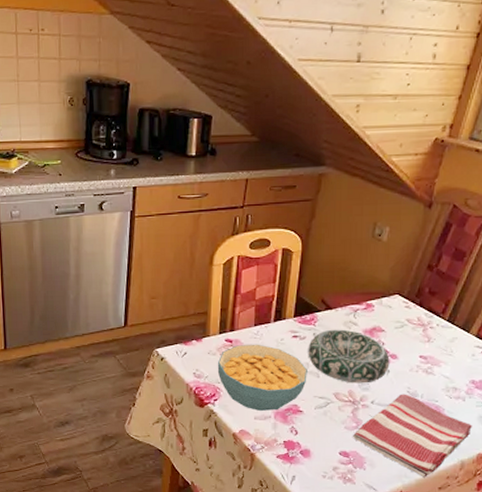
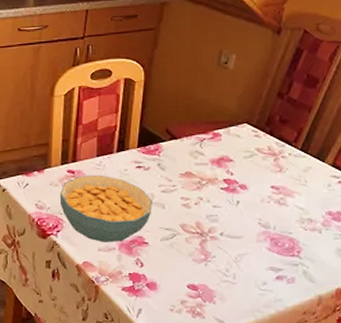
decorative bowl: present [308,329,390,384] -> none [152,159,239,215]
dish towel: present [353,394,472,477] -> none [202,225,330,313]

